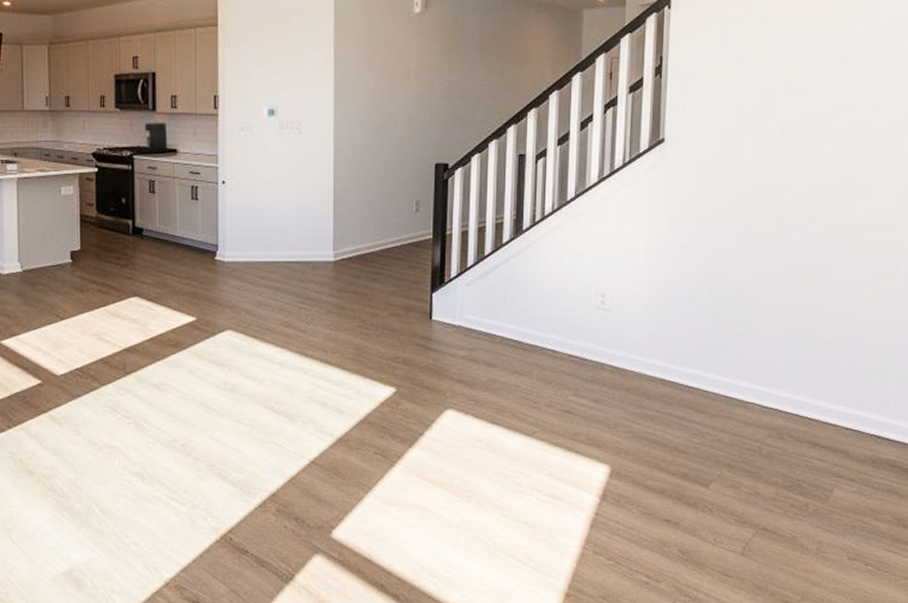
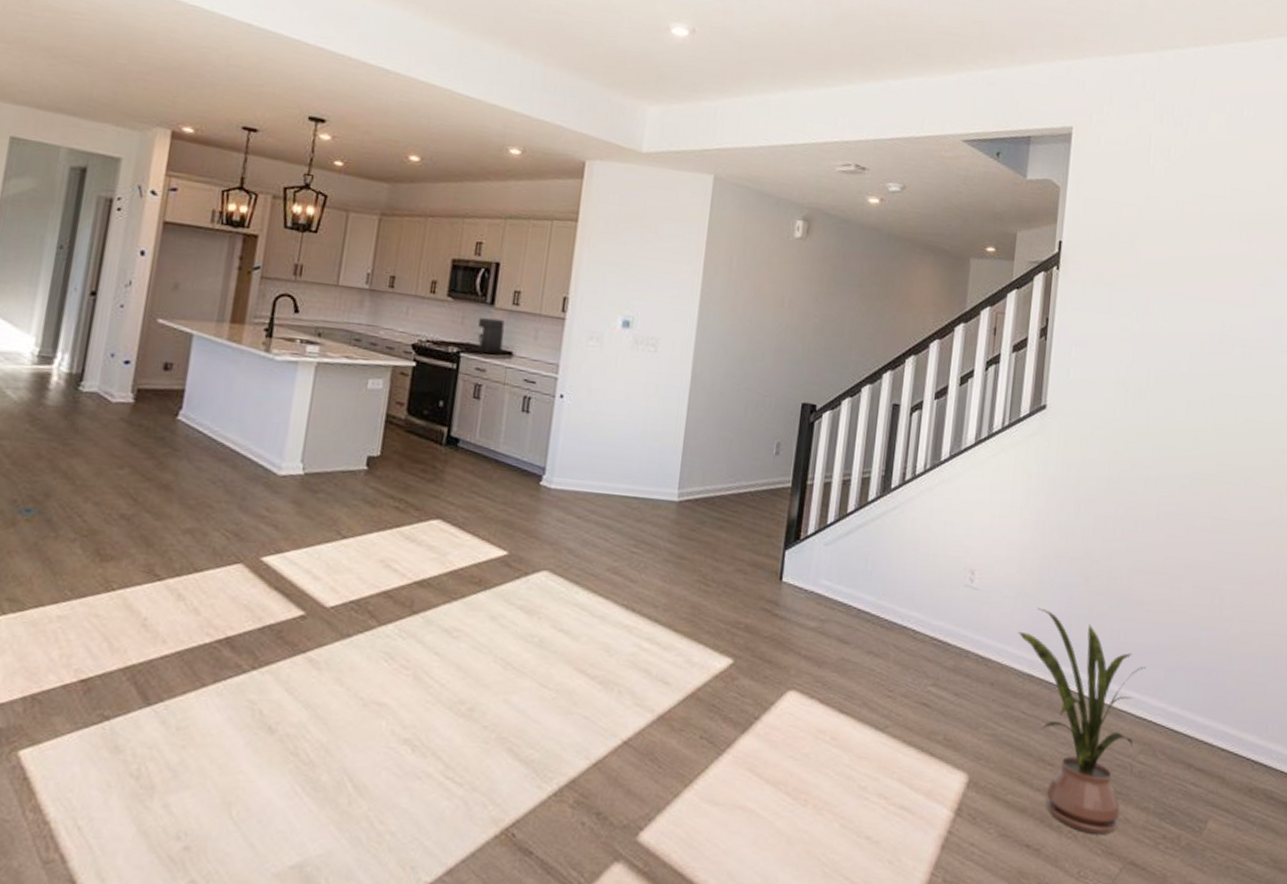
house plant: none [648,320,770,507] -> present [1017,607,1146,835]

